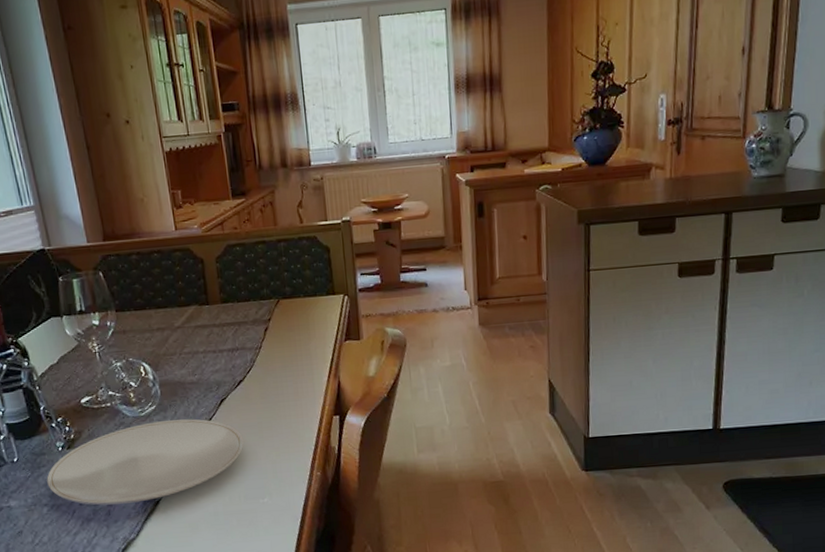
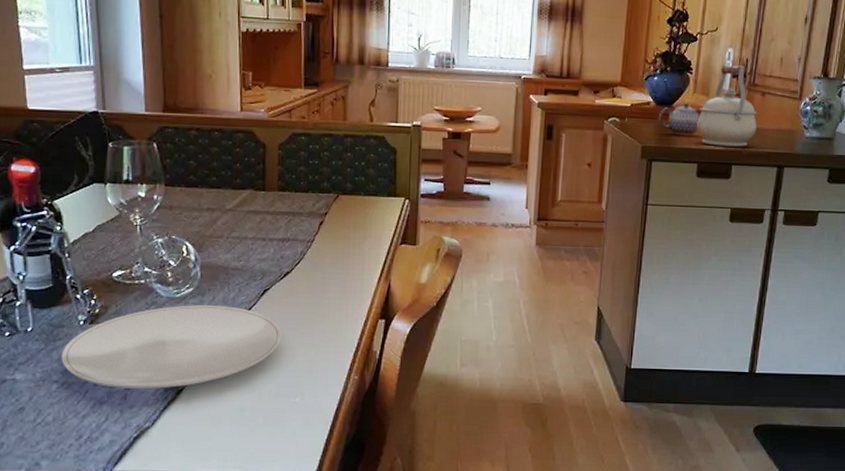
teapot: none [592,158,636,195] -> present [658,102,700,136]
kettle: none [634,110,699,200] -> present [697,65,757,147]

